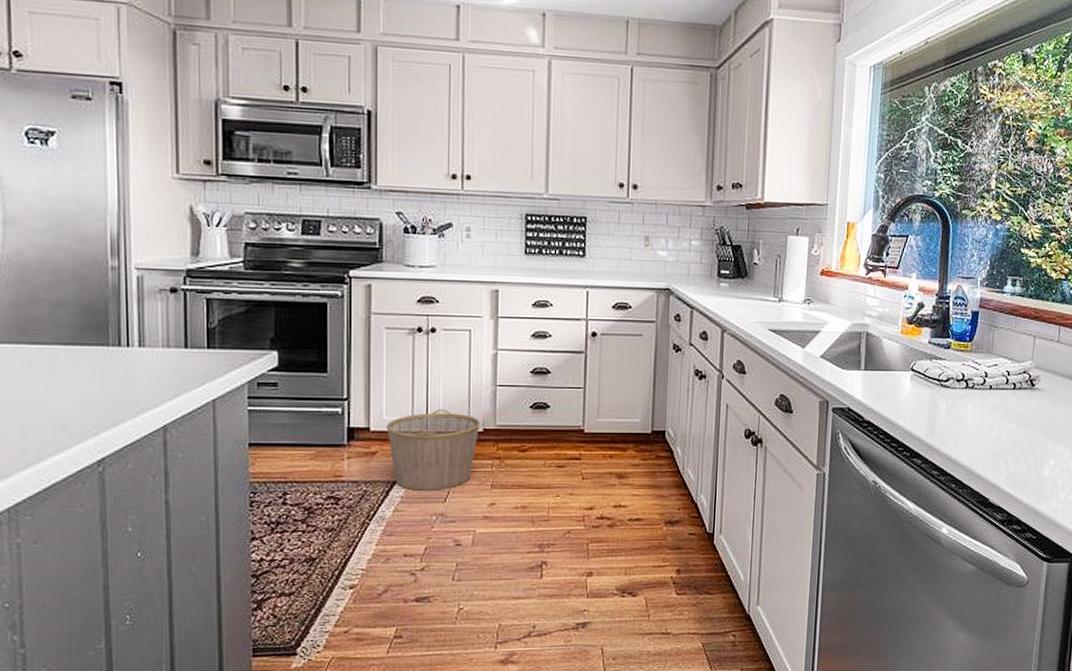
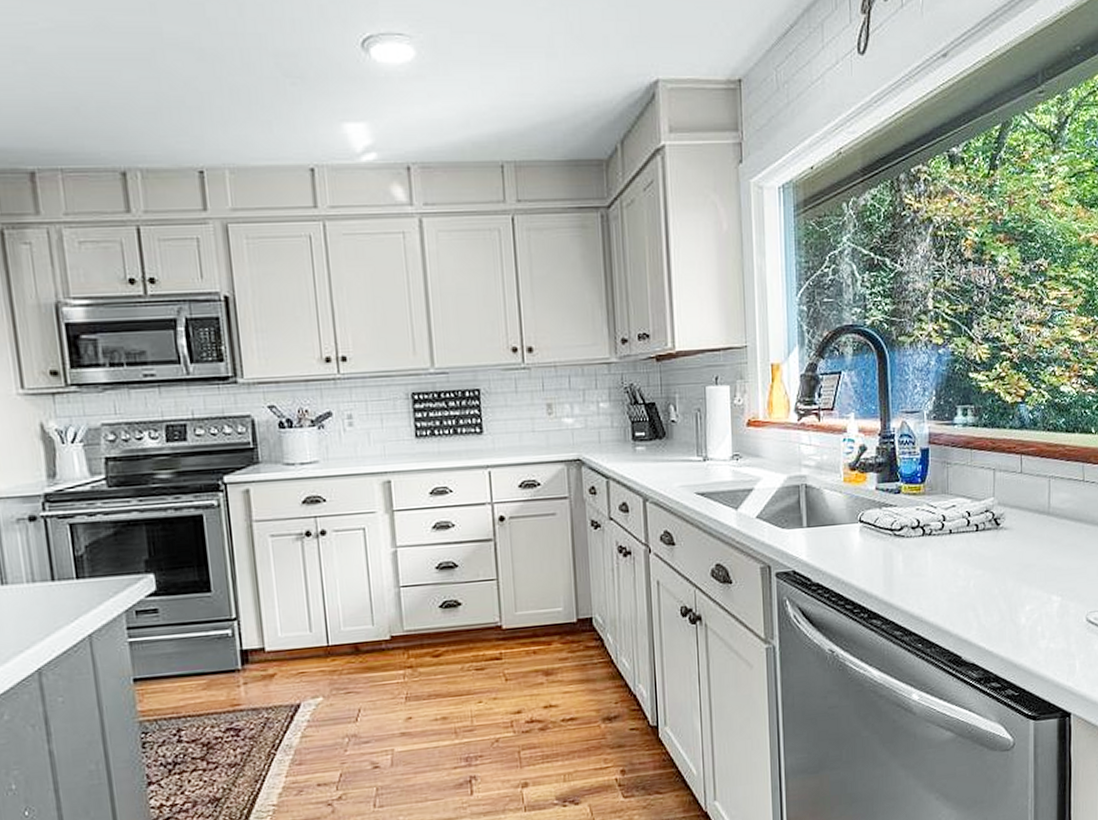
basket: present [387,409,480,491] -> none [283,618,386,712]

